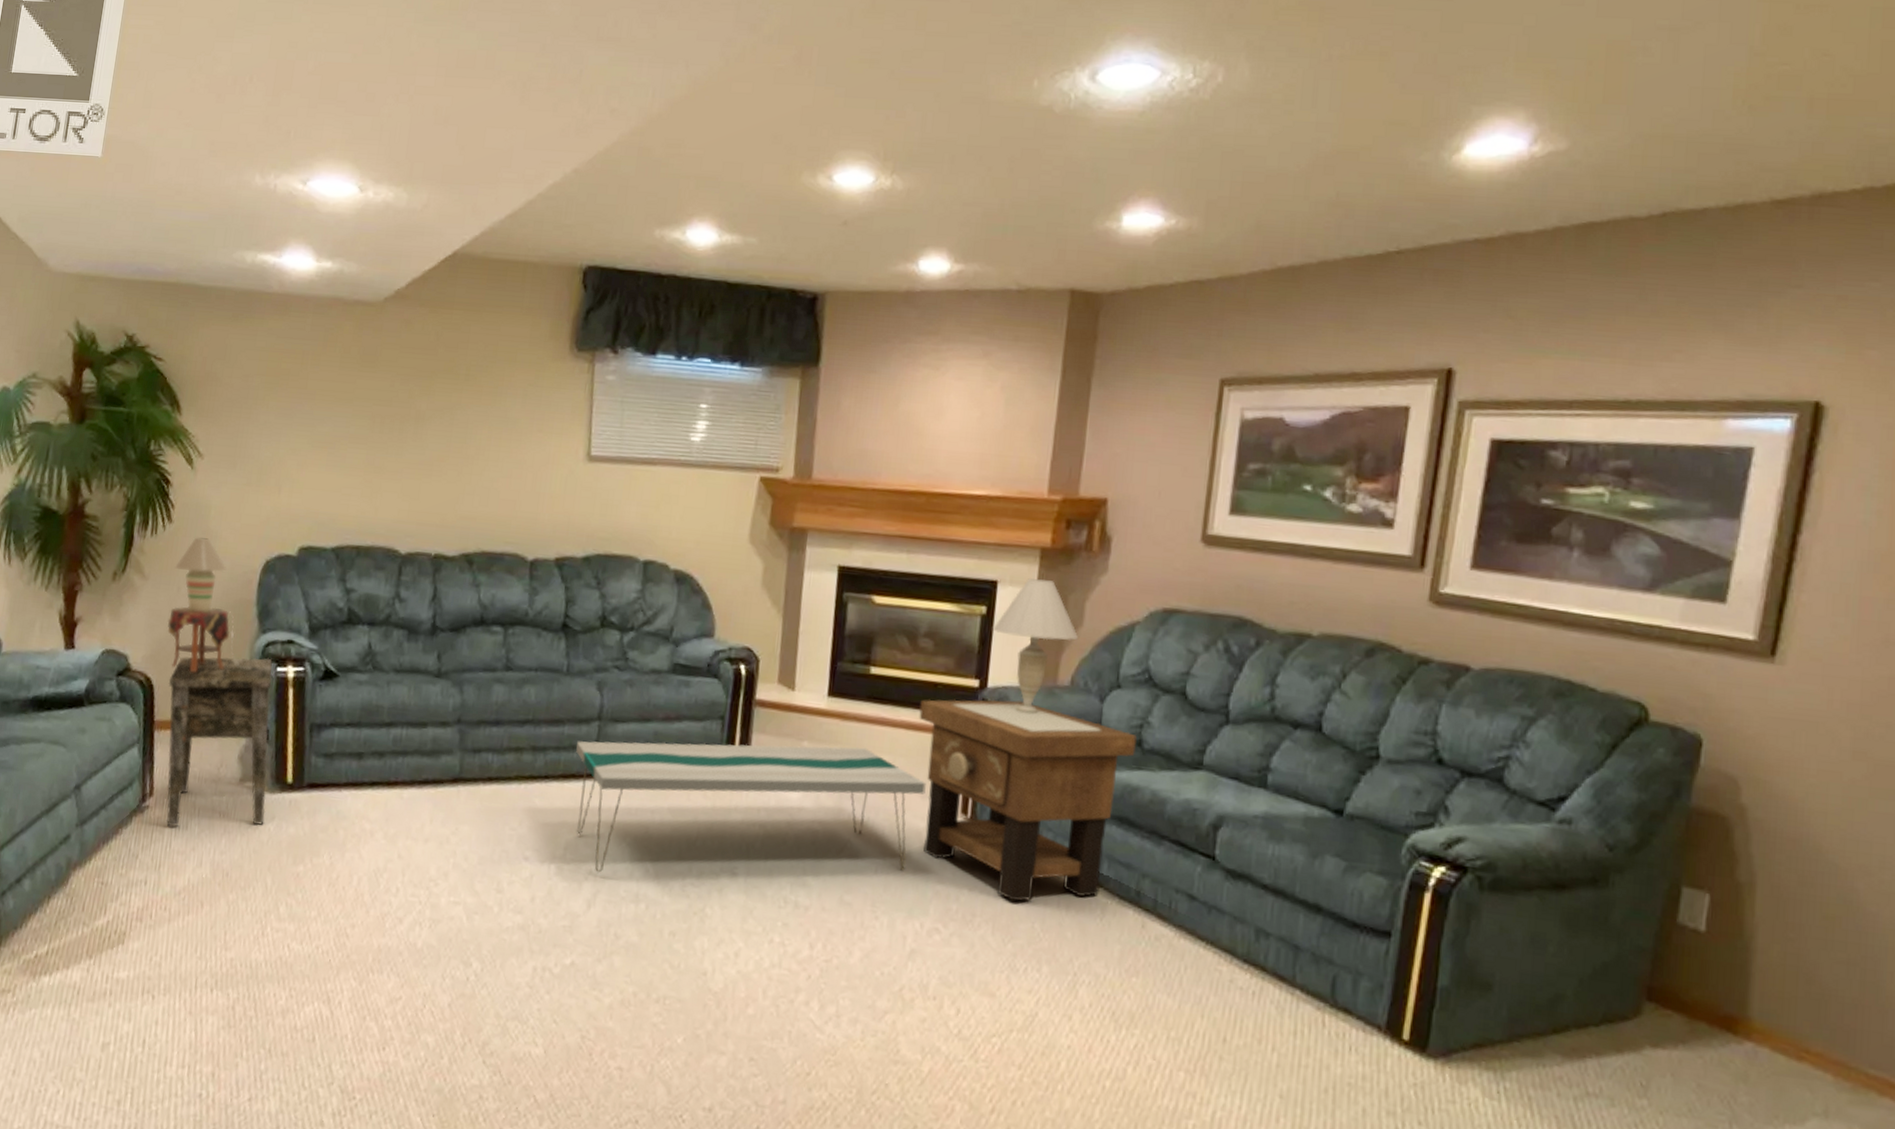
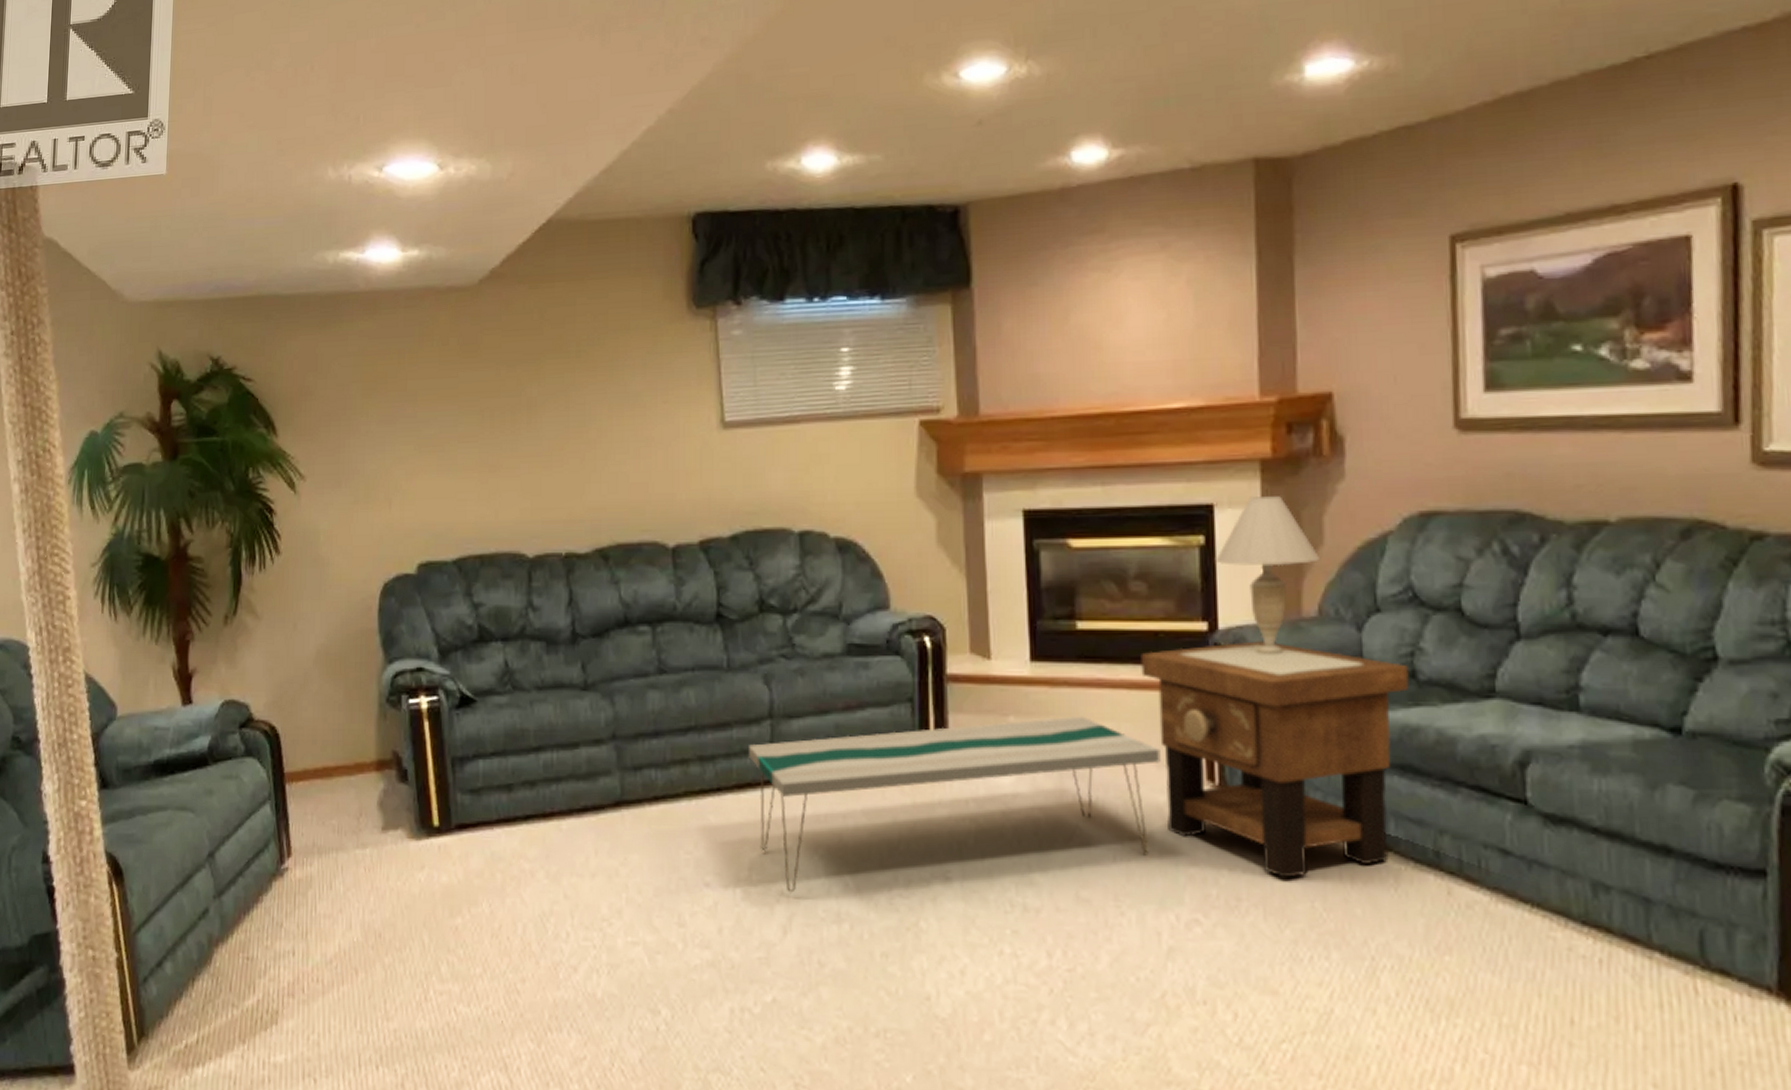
side table: present [166,656,273,827] -> none [294,690,414,889]
table lamp: present [167,537,259,672] -> none [286,567,390,714]

